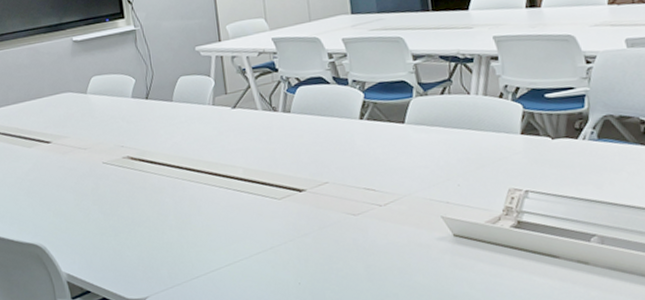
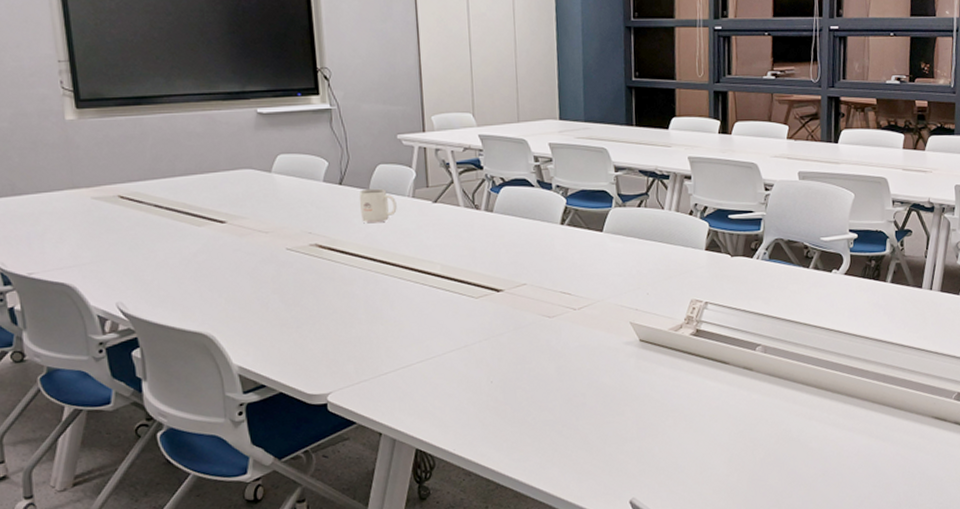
mug: none [164,99,199,133] -> present [359,188,397,224]

